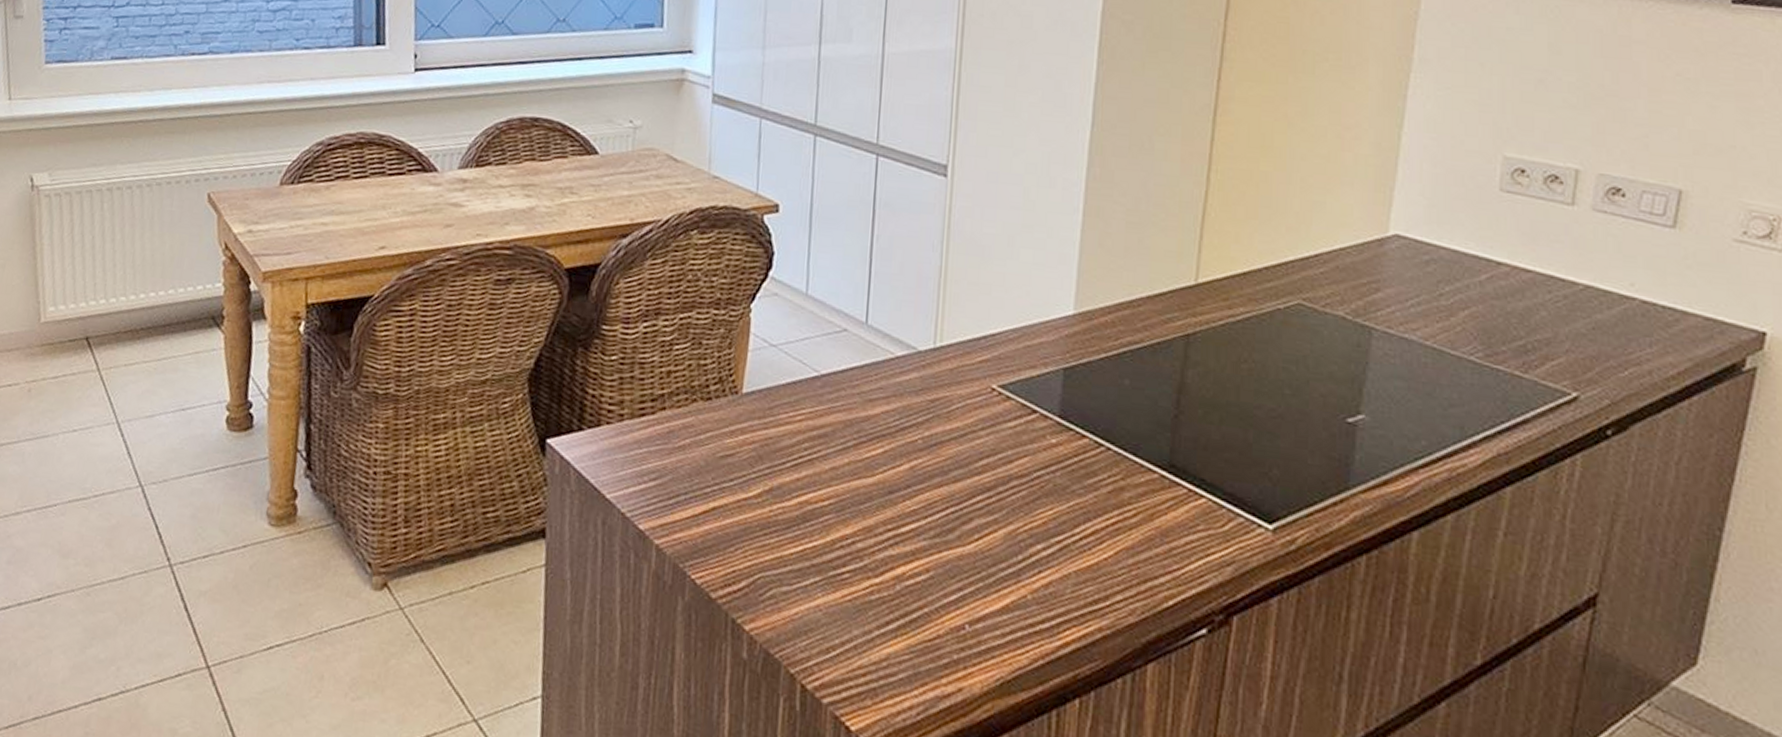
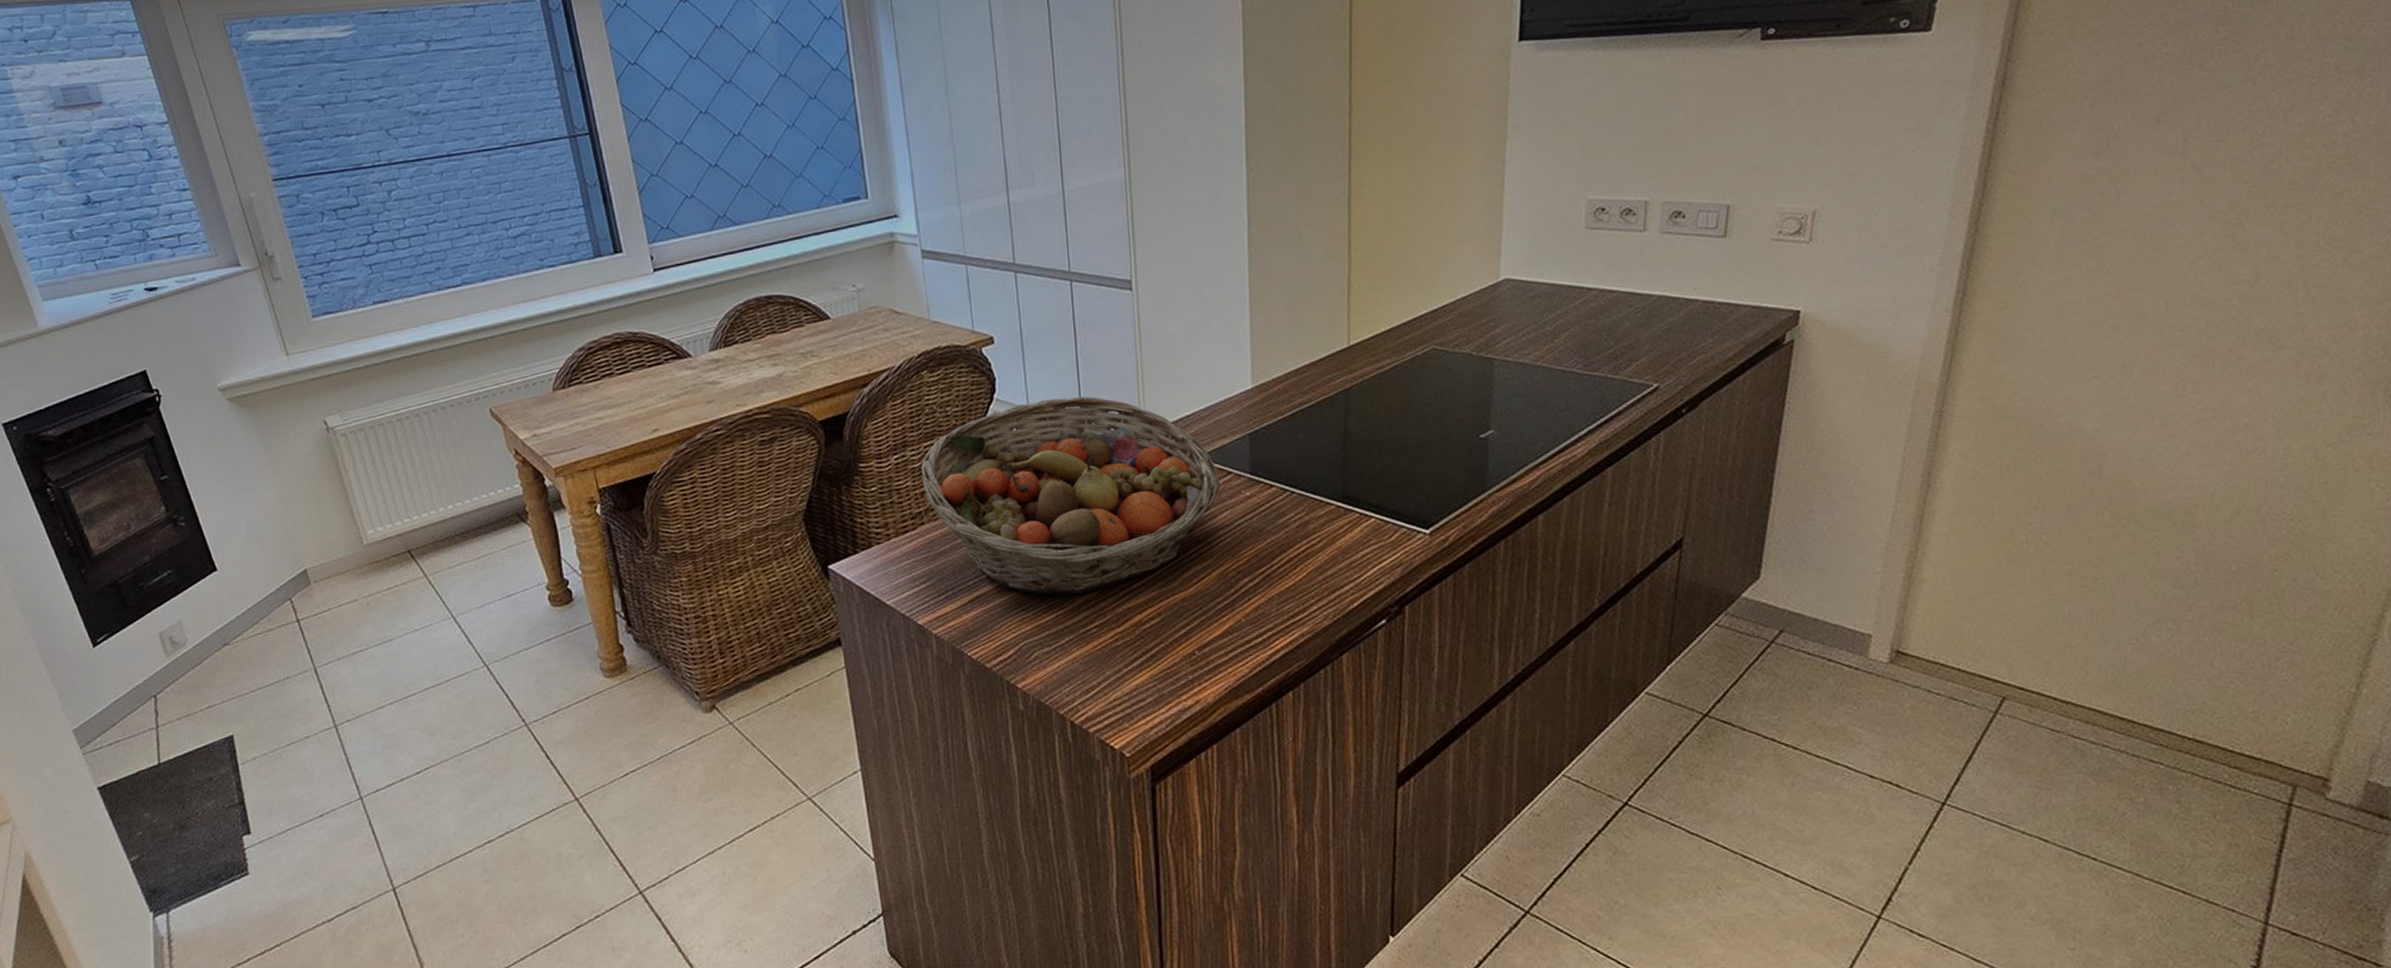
fruit basket: none [672,286,1022,528] -> present [921,396,1221,595]

